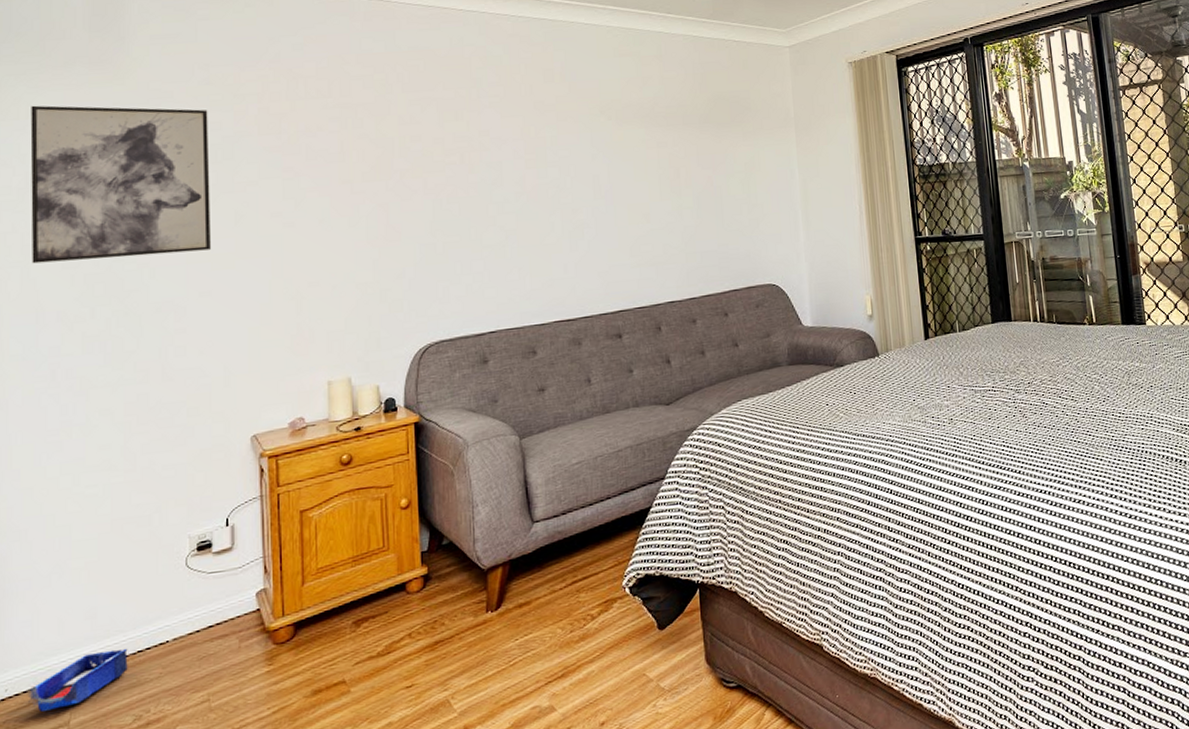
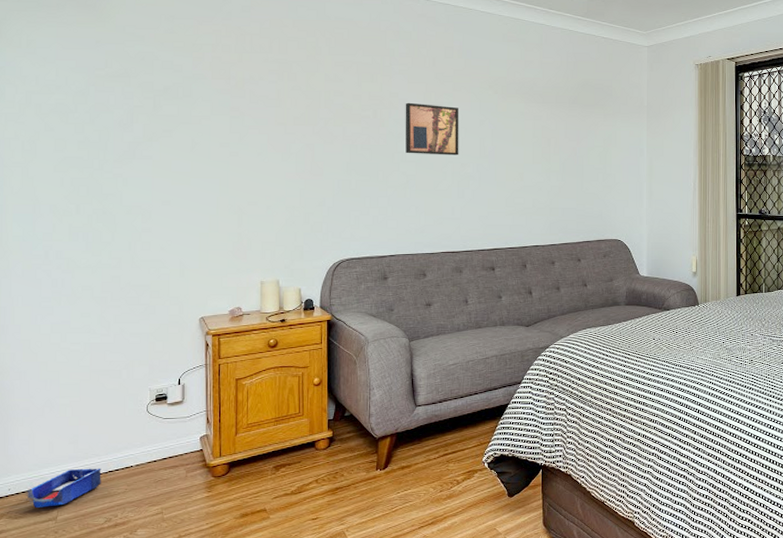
wall art: present [30,105,211,264] -> none [29,37,172,168]
wall art: none [499,140,569,204] -> present [405,102,459,156]

